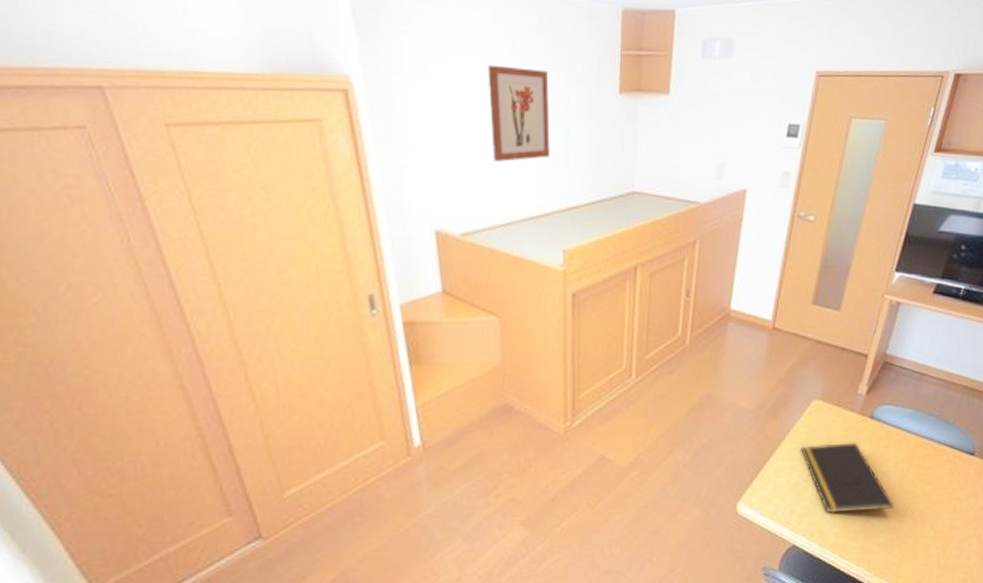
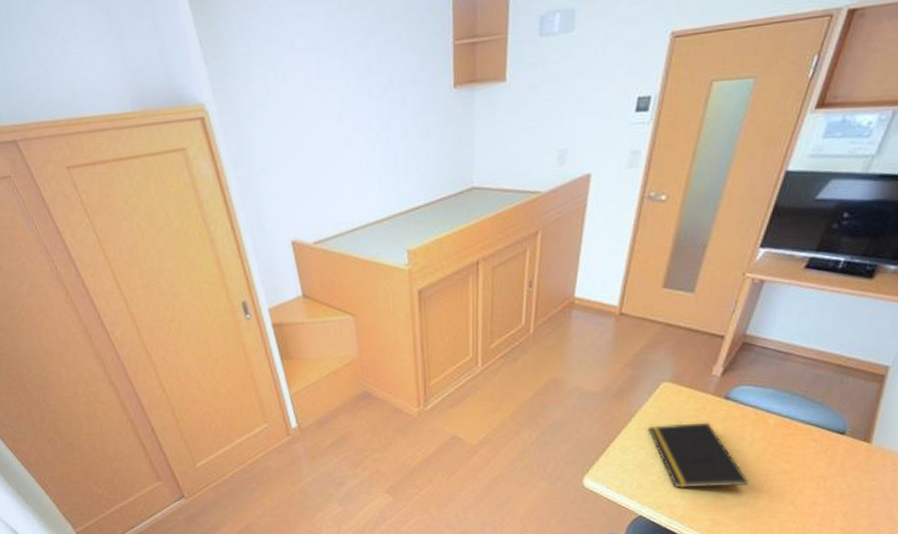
wall art: present [488,65,550,162] -> none [324,73,389,171]

